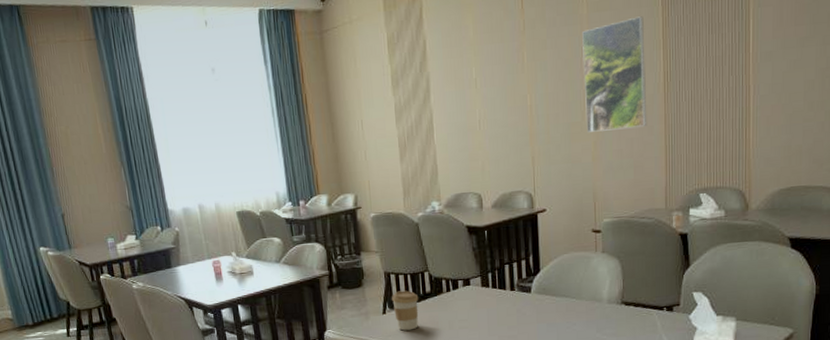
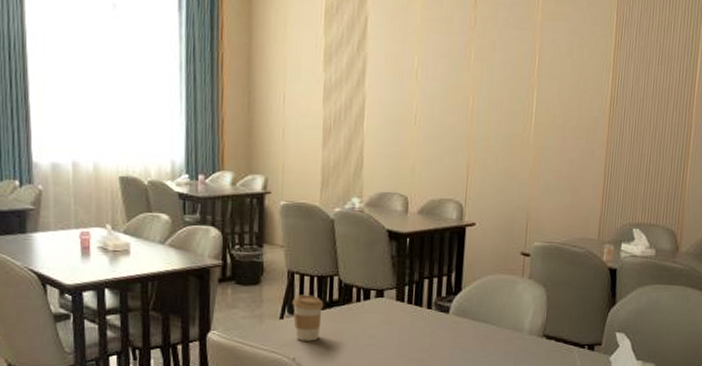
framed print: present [582,16,647,132] -> none [527,34,597,150]

